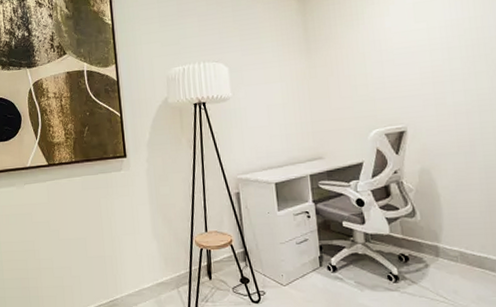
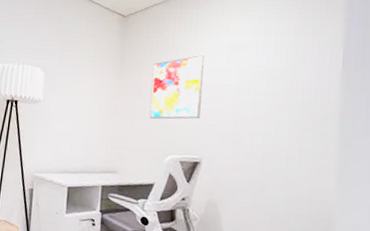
wall art: none [340,18,399,96] -> present [149,54,204,120]

